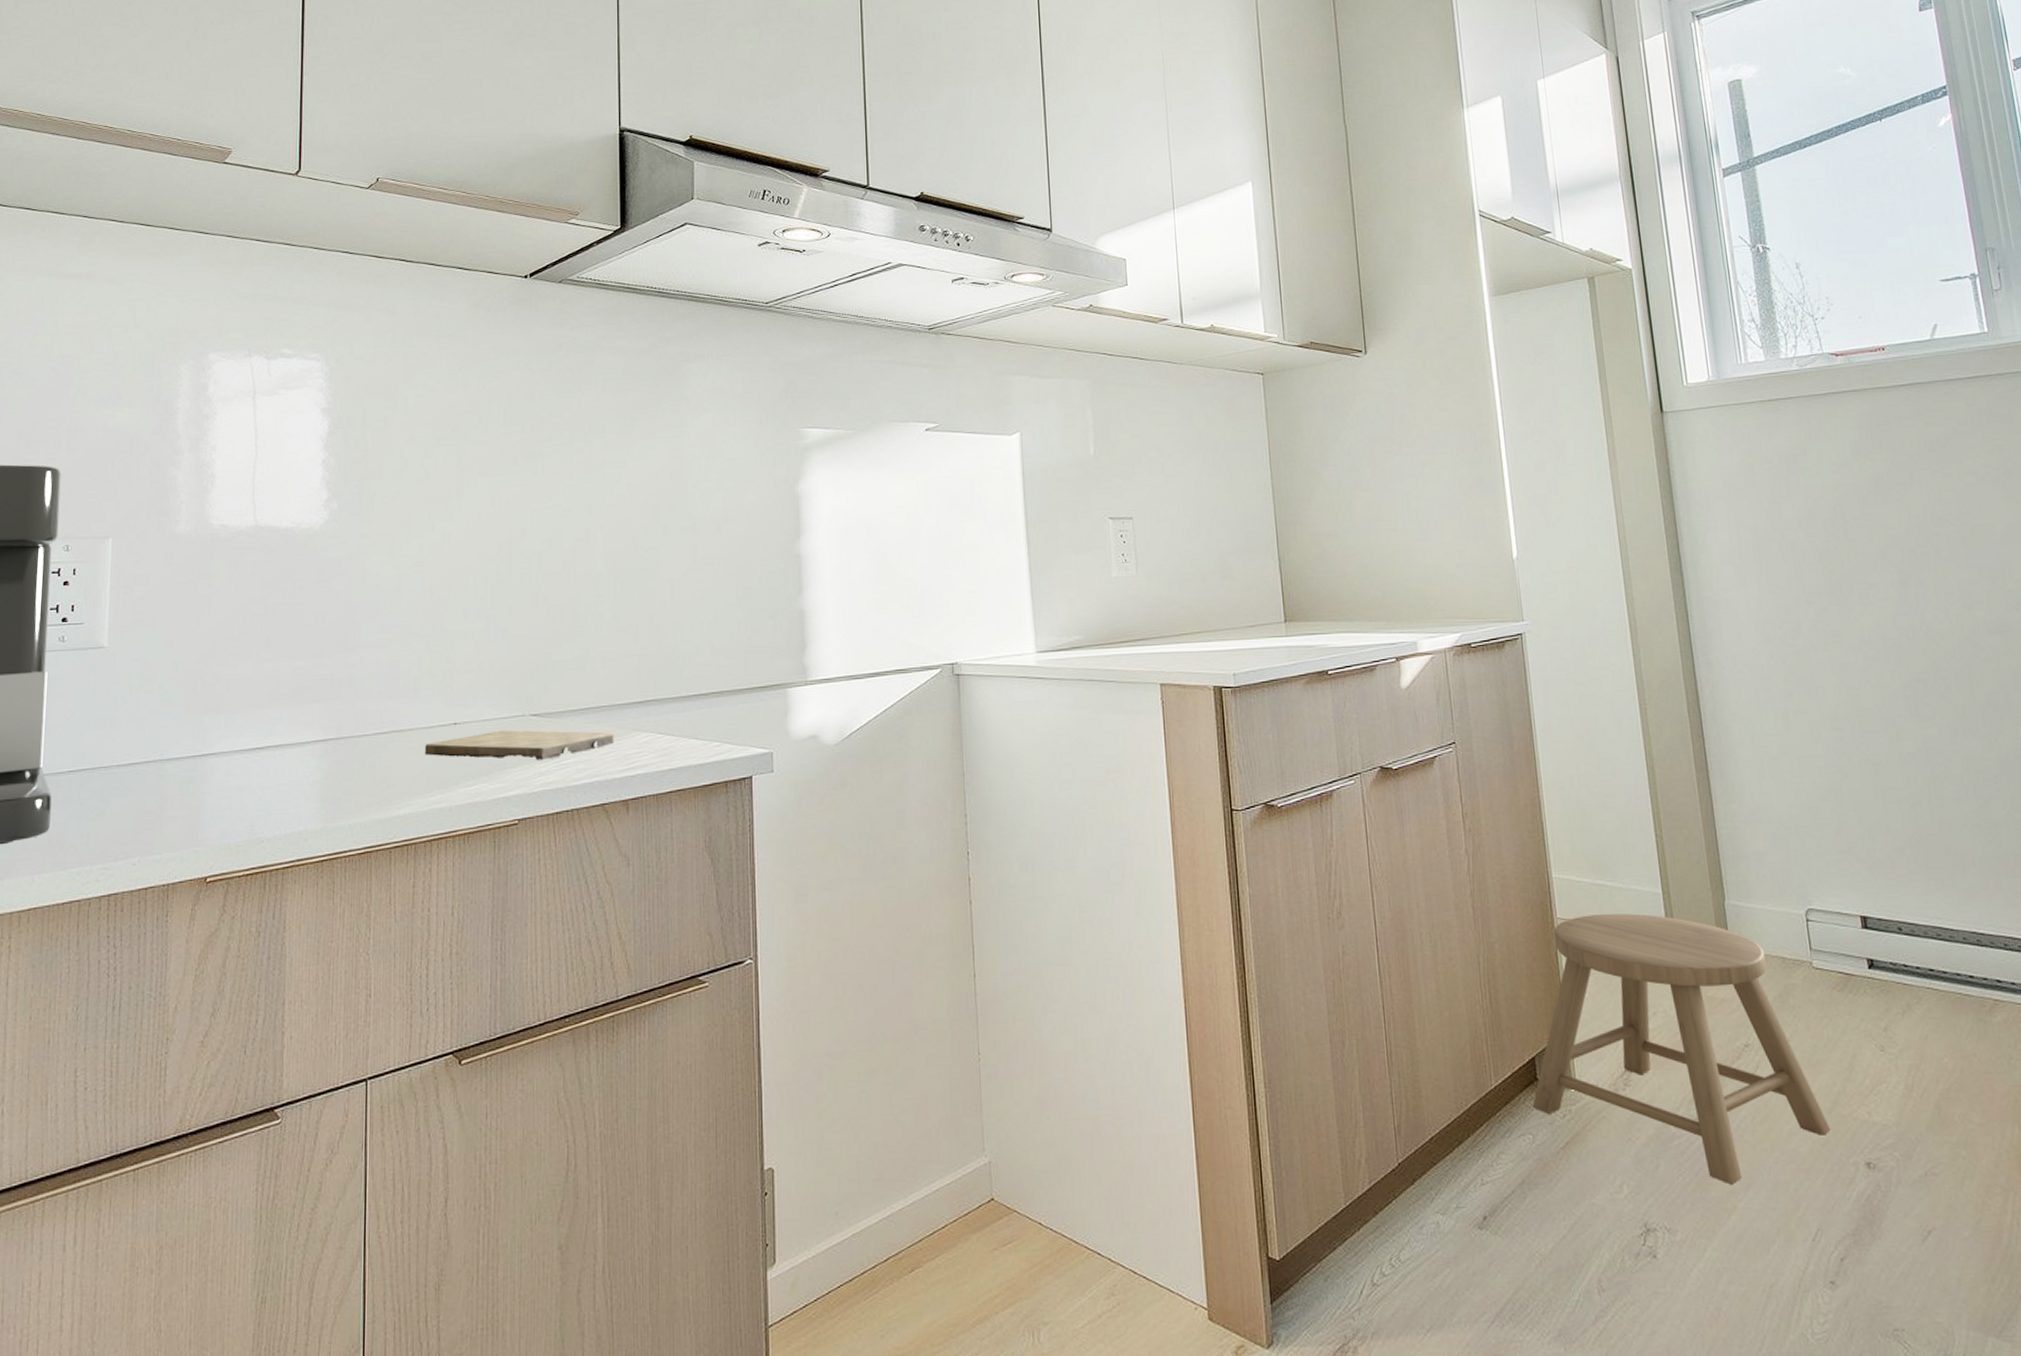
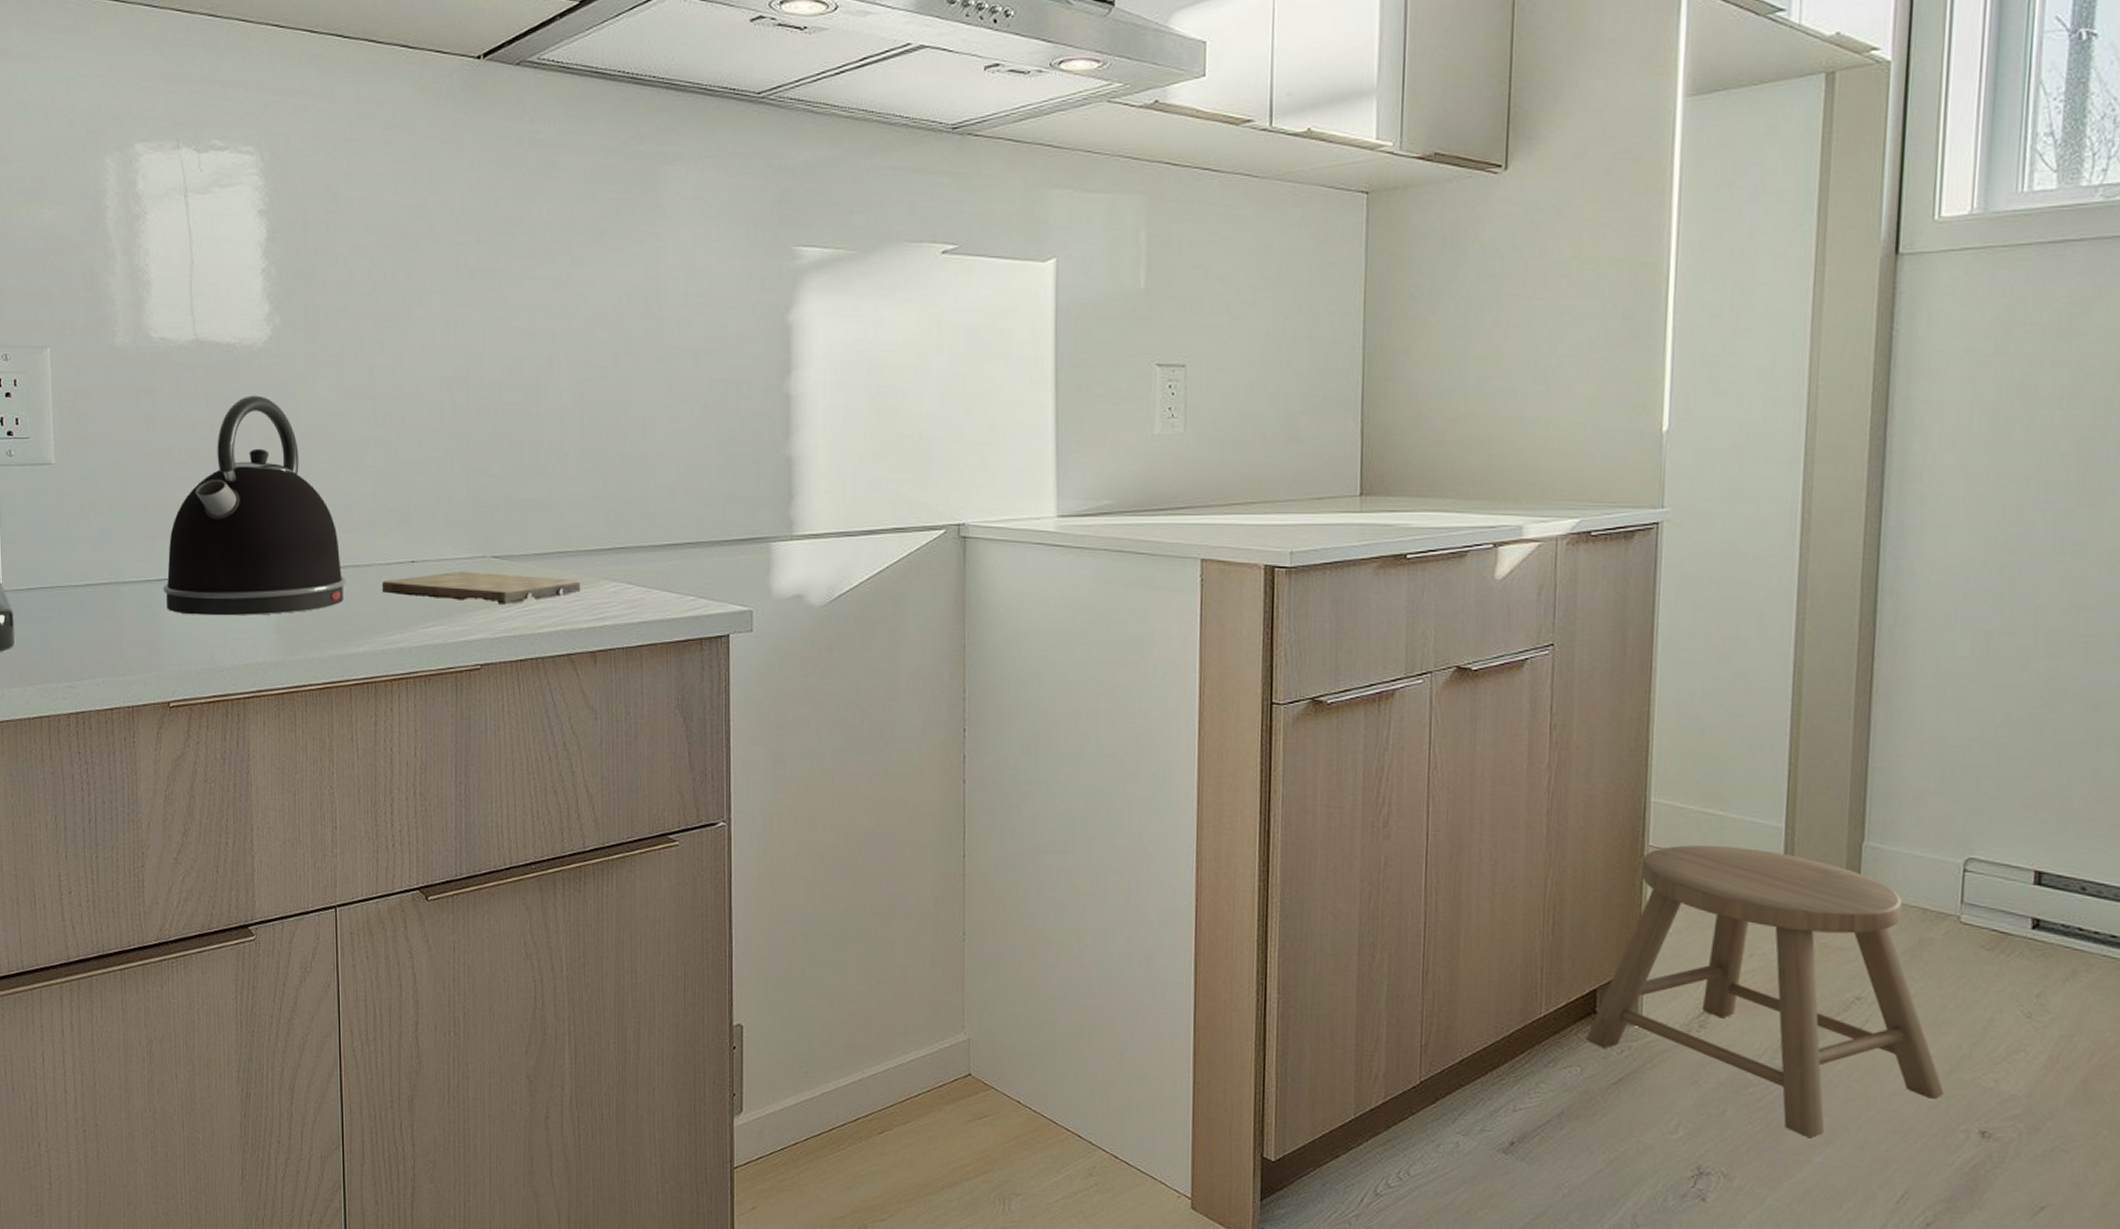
kettle: none [207,574,390,788] -> present [162,395,346,616]

